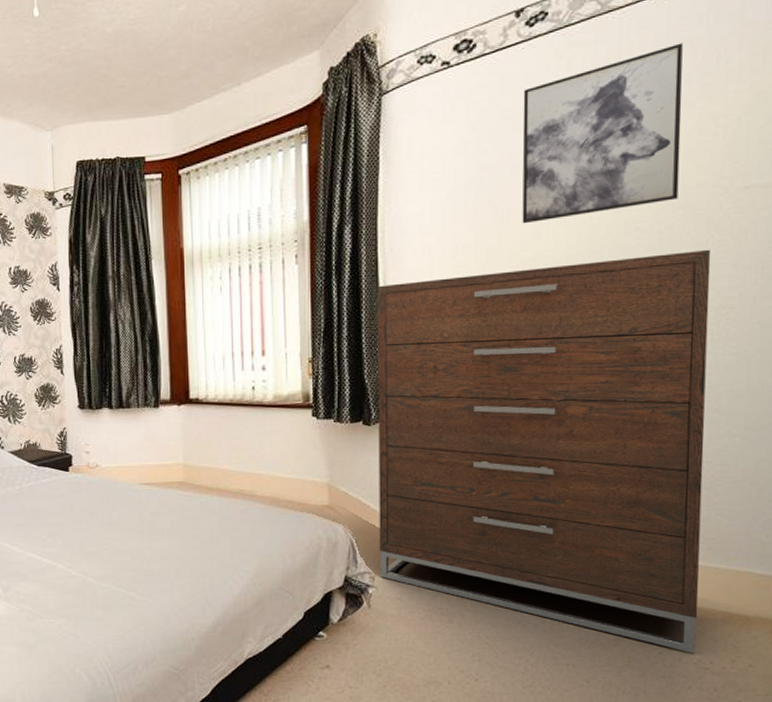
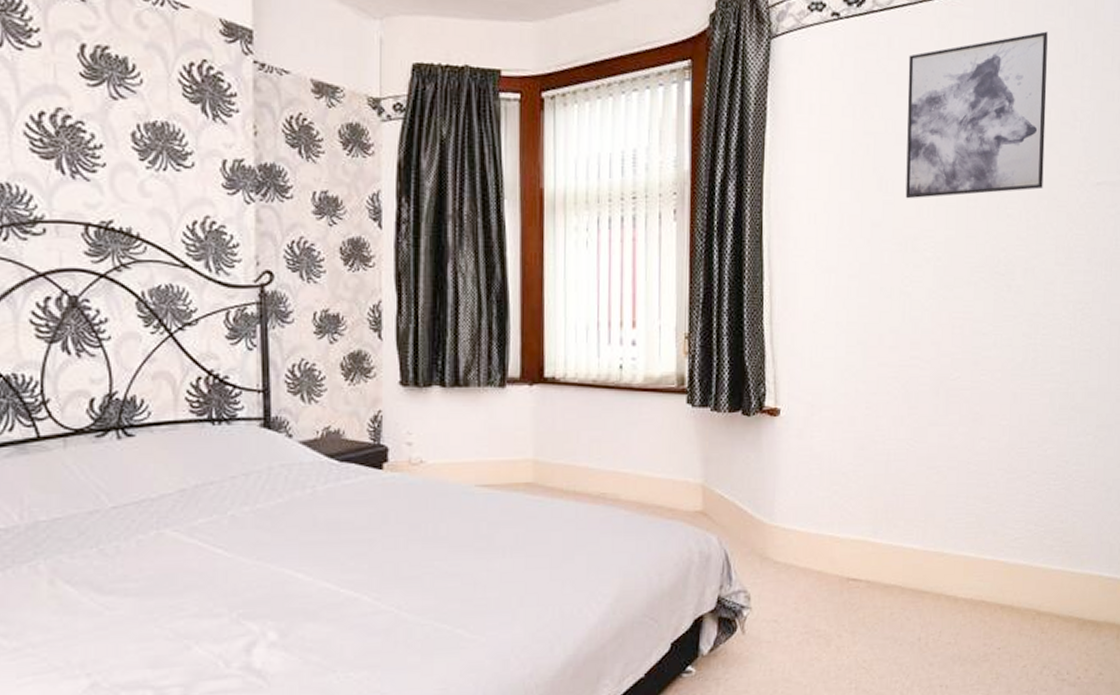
dresser: present [377,249,711,653] -> none [755,242,1070,664]

